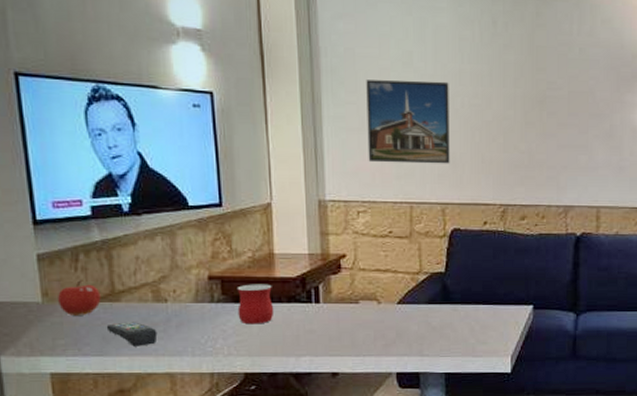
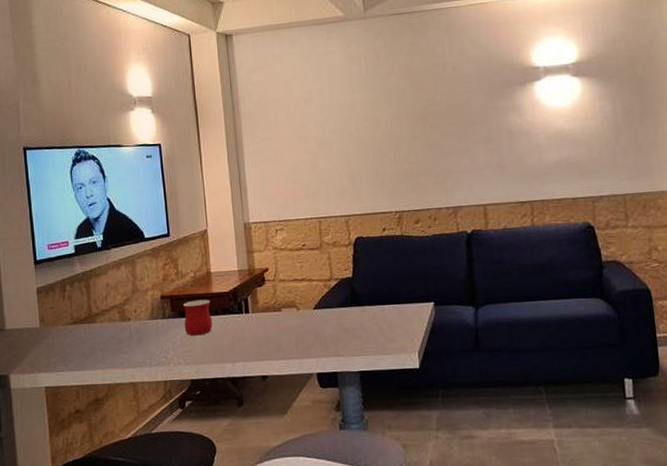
fruit: present [58,280,101,315] -> none [51,307,82,337]
remote control: present [106,322,158,347] -> none [85,339,123,361]
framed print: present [366,80,450,164] -> none [277,111,350,187]

